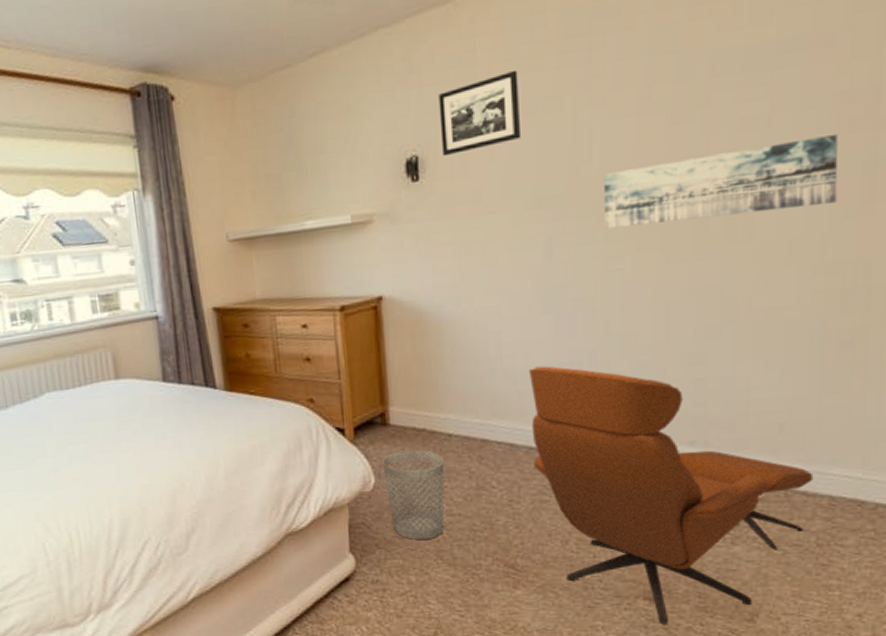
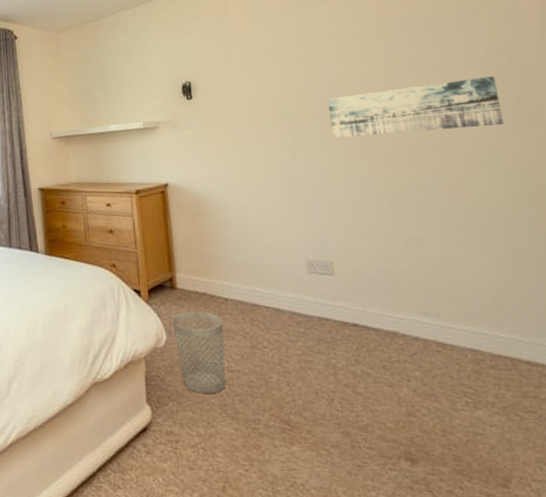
picture frame: present [438,69,522,157] -> none [203,26,265,83]
lounge chair: present [529,365,814,624] -> none [286,243,534,486]

